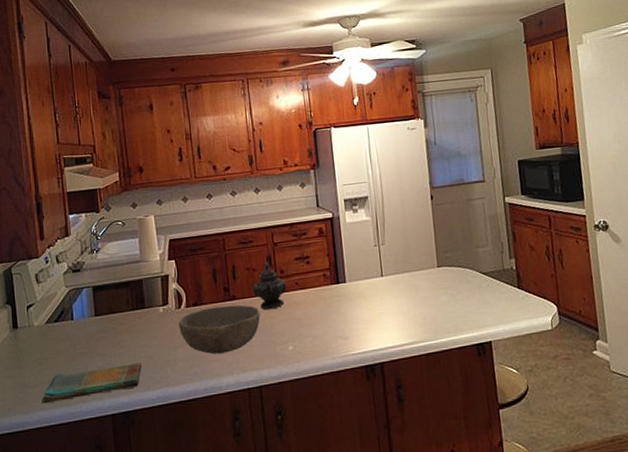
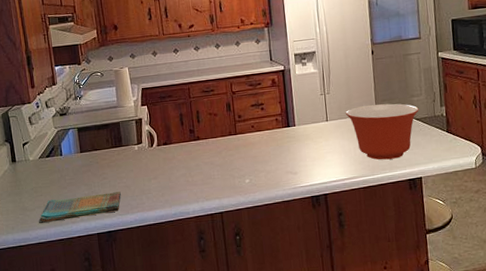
bowl: present [179,305,261,355] -> none [151,144,221,186]
teapot: present [253,261,287,310] -> none [214,107,244,149]
mixing bowl: none [402,255,486,322] -> present [345,103,419,160]

